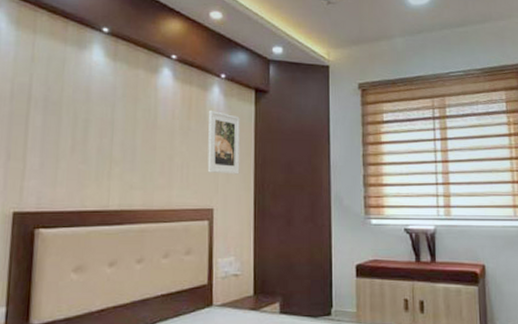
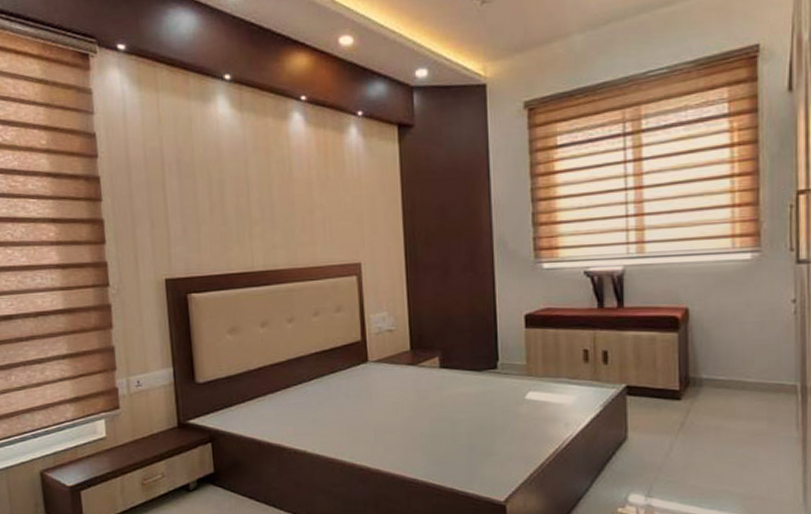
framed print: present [207,110,240,175] -> none [348,154,387,225]

